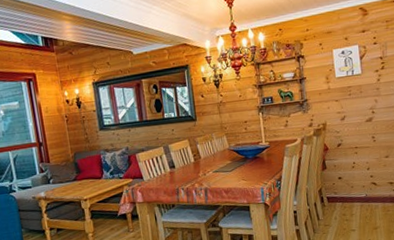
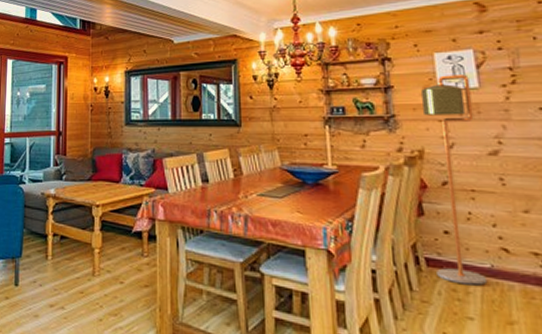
floor lamp: none [325,65,364,210] -> present [421,74,488,286]

